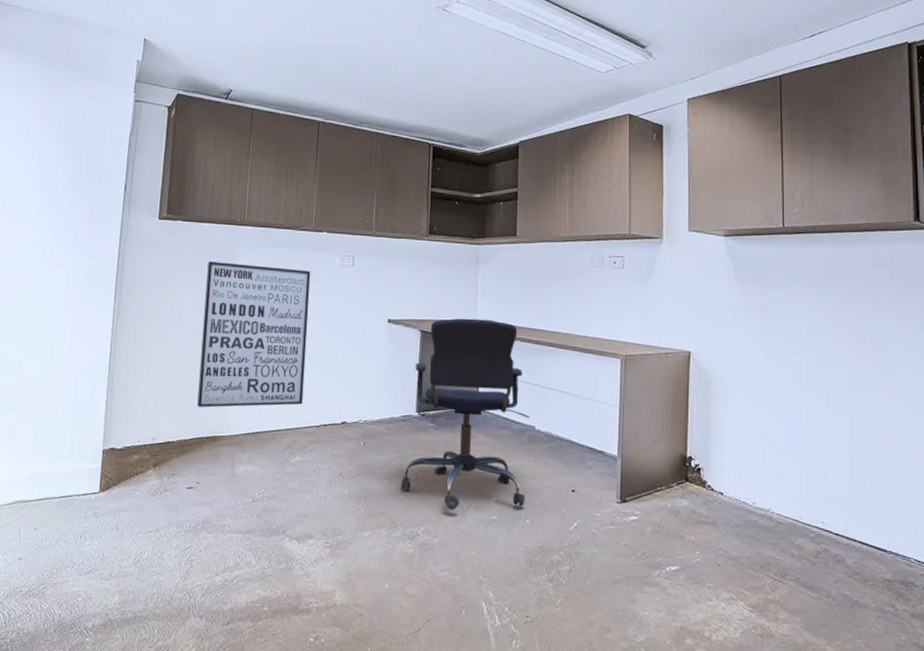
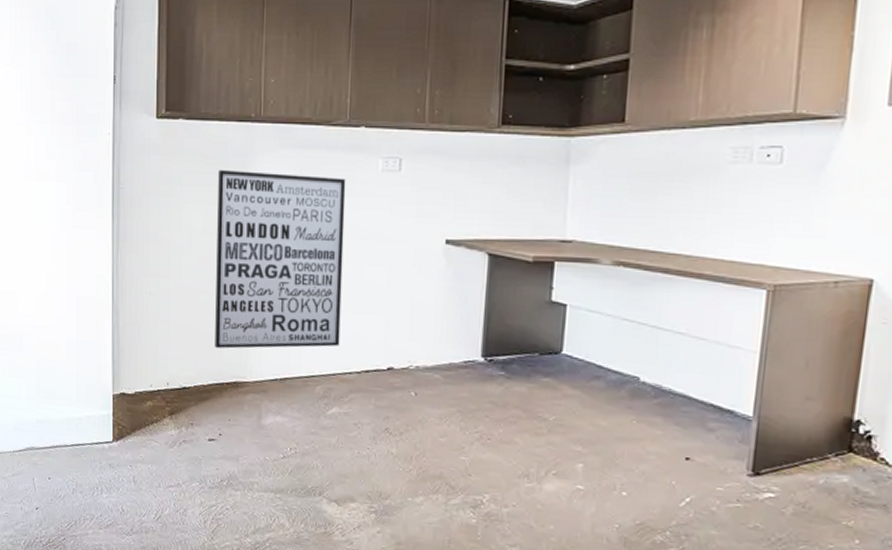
office chair: present [400,318,530,511] -> none [460,236,633,477]

